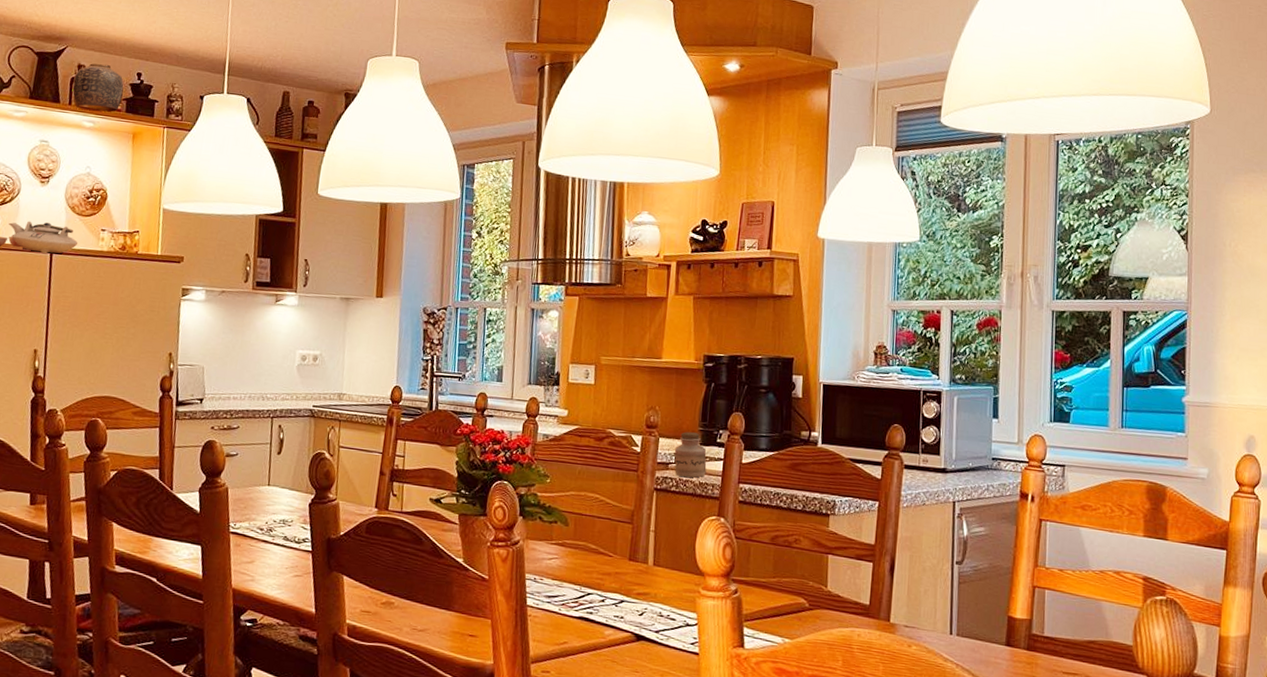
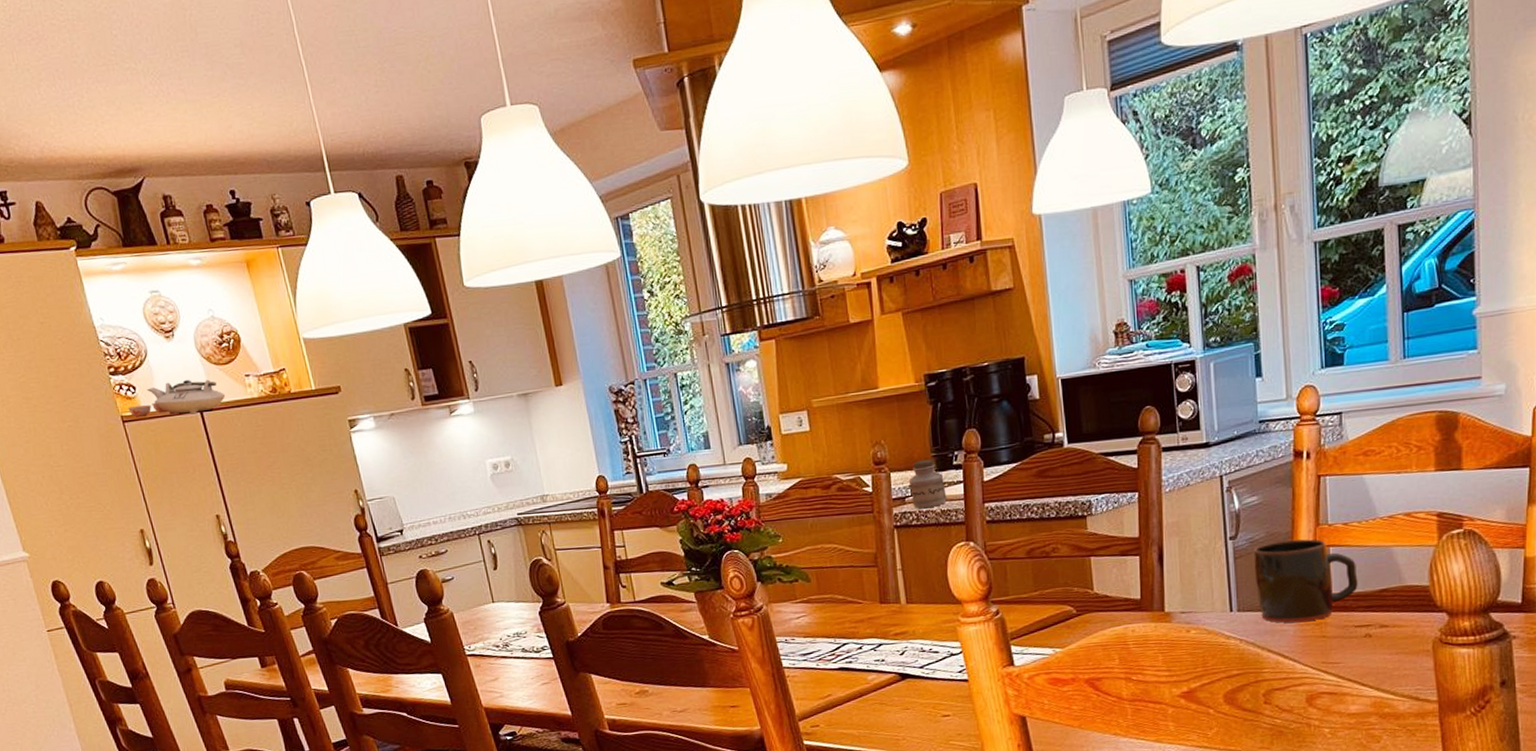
decorative jar: present [72,63,124,112] -> none [162,188,223,247]
mug: none [975,574,1069,659] -> present [1254,539,1358,623]

